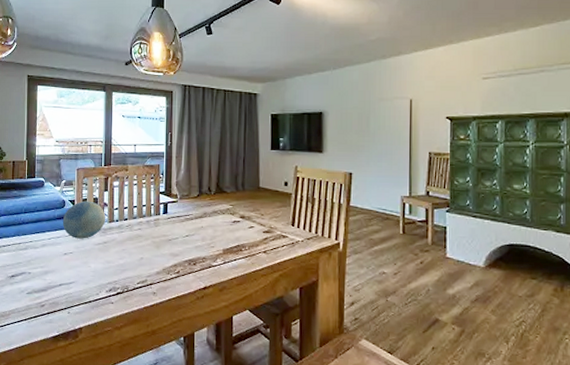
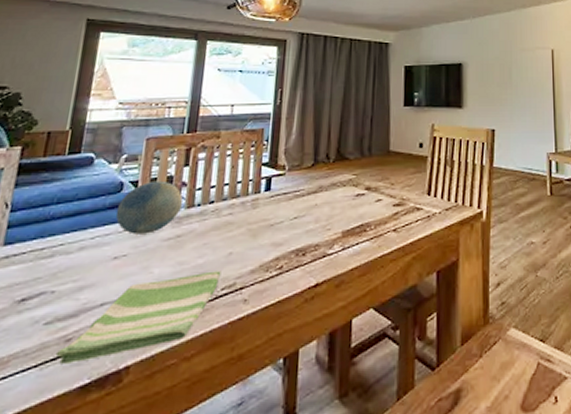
dish towel: none [36,269,136,321] -> present [55,270,221,364]

